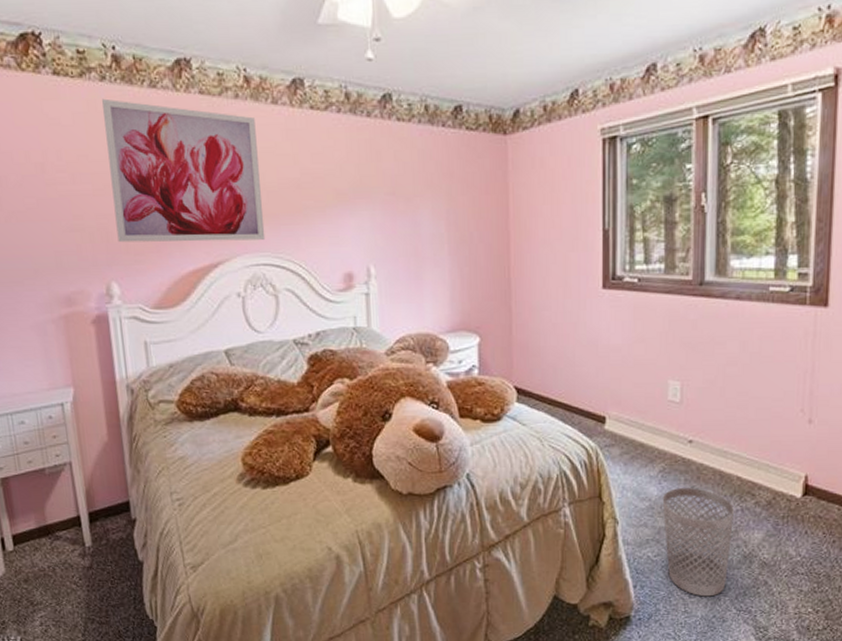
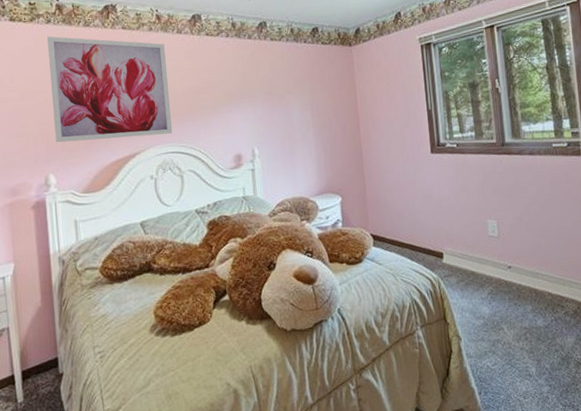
wastebasket: present [662,488,735,597] -> none [493,304,551,397]

